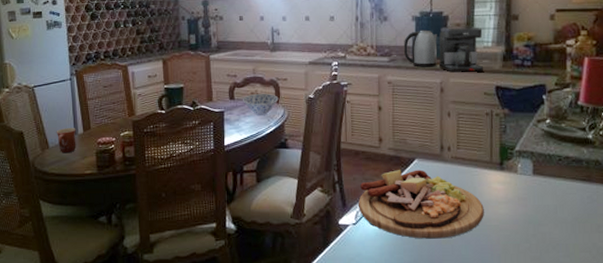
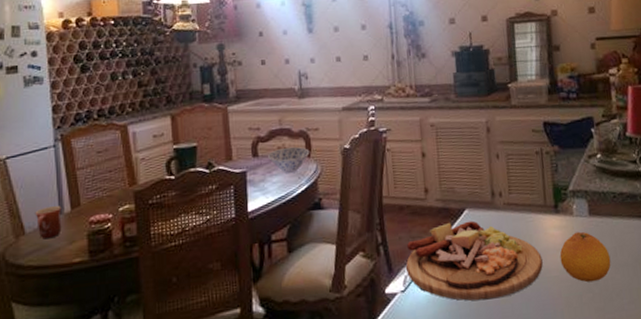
kettle: present [403,29,438,68] -> none [444,65,481,107]
coffee maker: present [439,26,483,73] -> none [481,59,529,110]
fruit: none [501,188,551,234] -> present [559,231,611,283]

